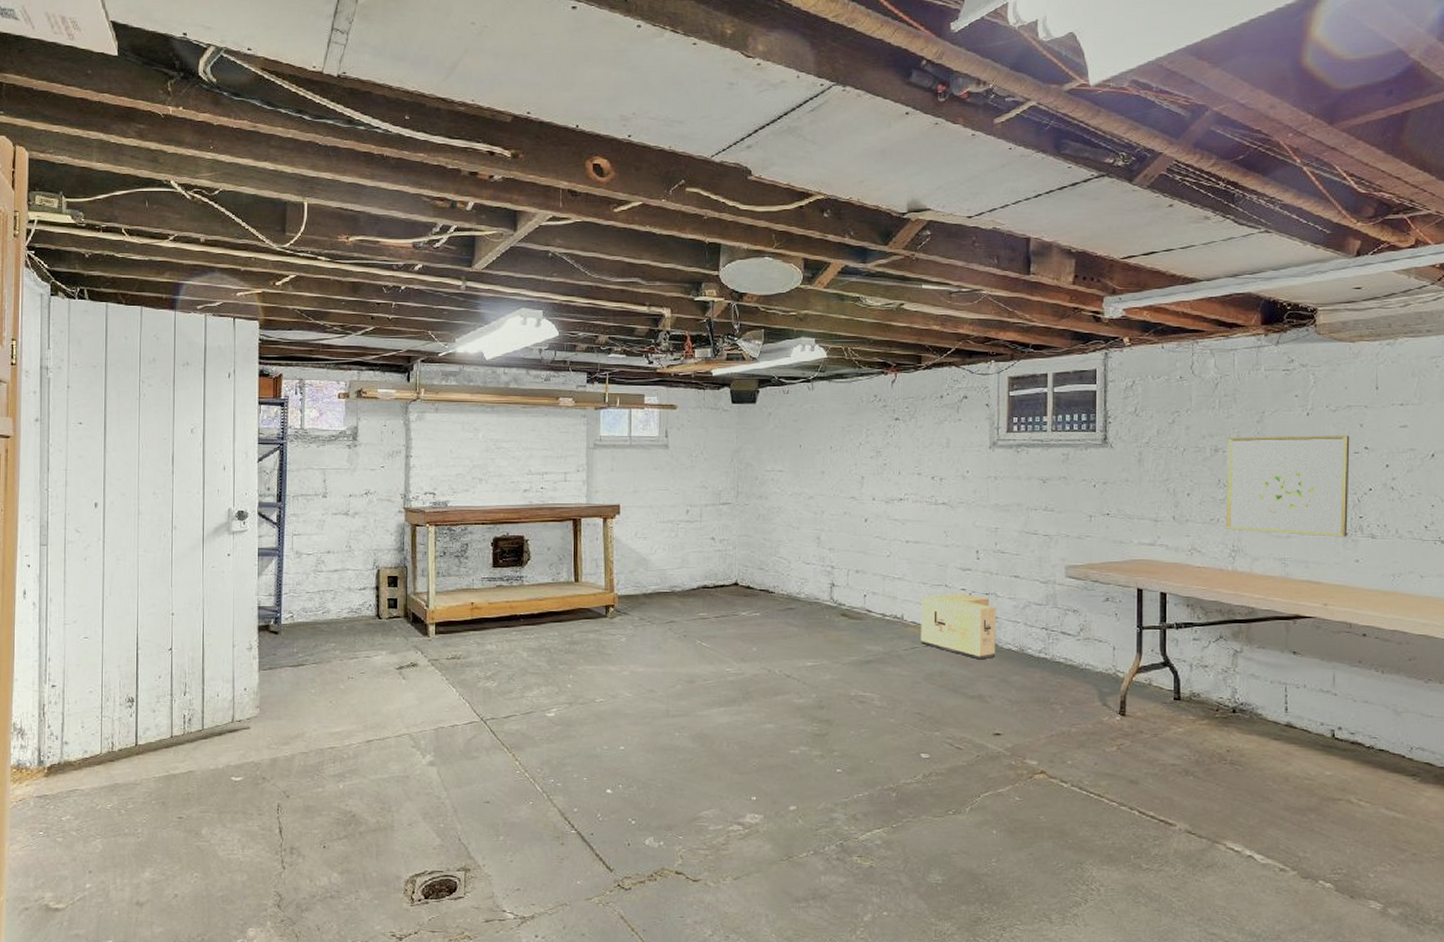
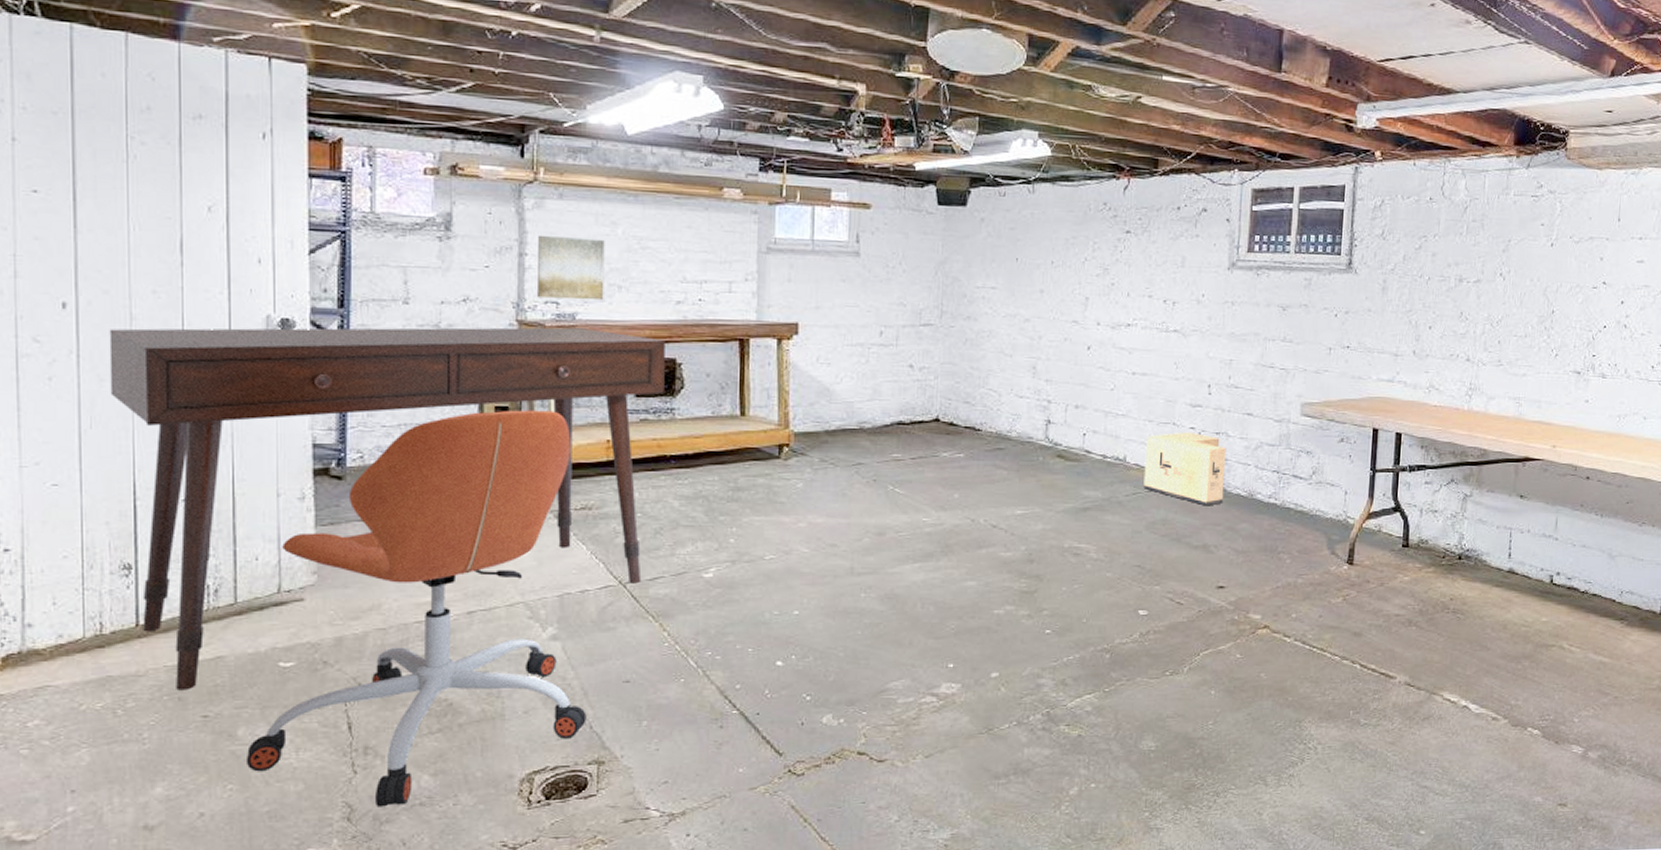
desk: none [123,513,515,797] -> present [109,327,665,691]
office chair: none [208,579,456,898] -> present [247,410,587,807]
wall art: none [418,441,469,491] -> present [536,235,605,301]
wall art: present [1226,435,1350,537] -> none [1464,266,1590,377]

